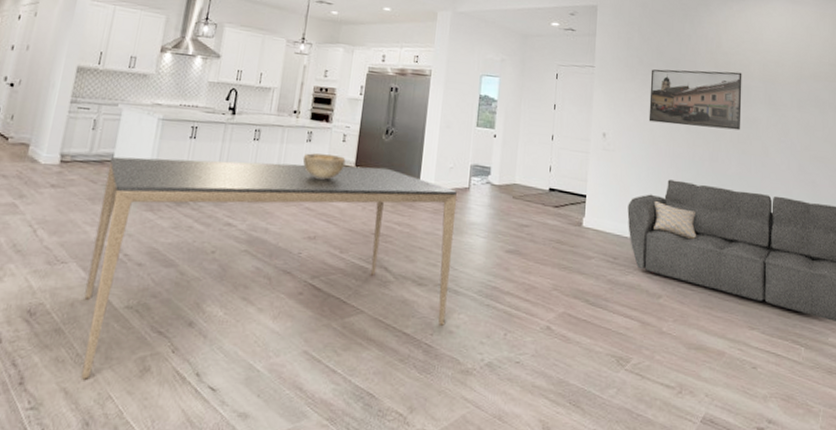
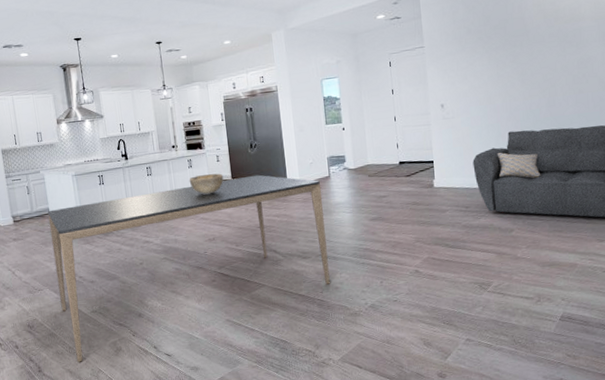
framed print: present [648,69,742,131] -> none [479,17,576,85]

